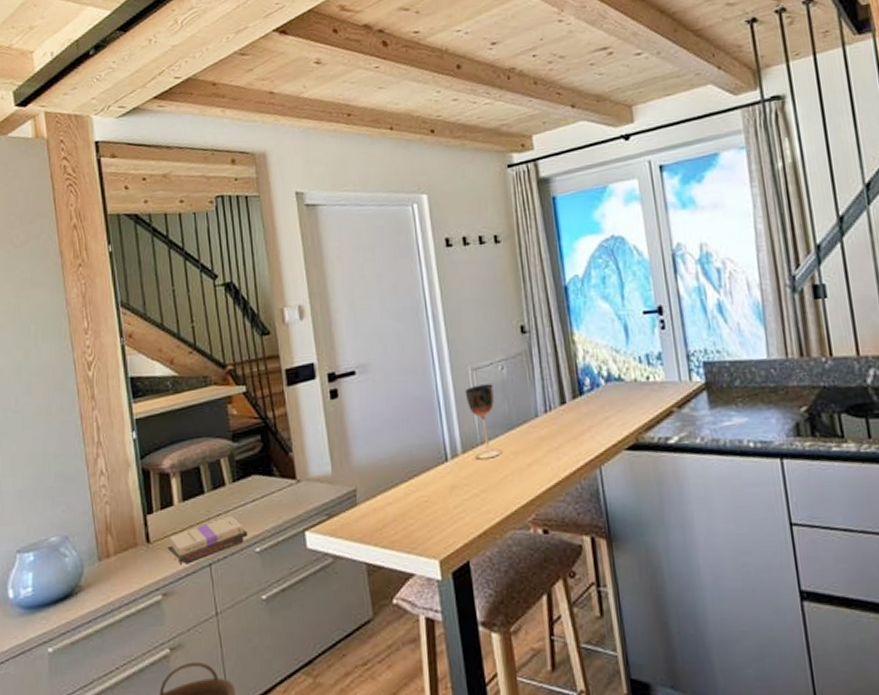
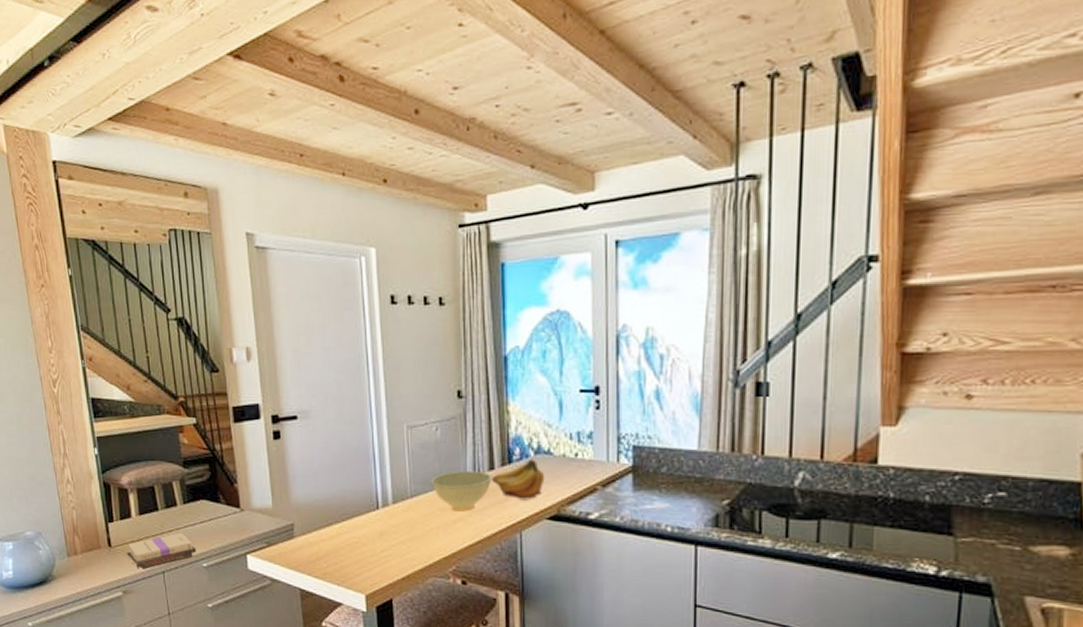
wineglass: present [465,383,502,460] -> none [399,442,430,512]
bowl: none [500,407,565,454] -> present [431,470,492,512]
fruit: none [563,387,619,433] -> present [491,458,545,500]

